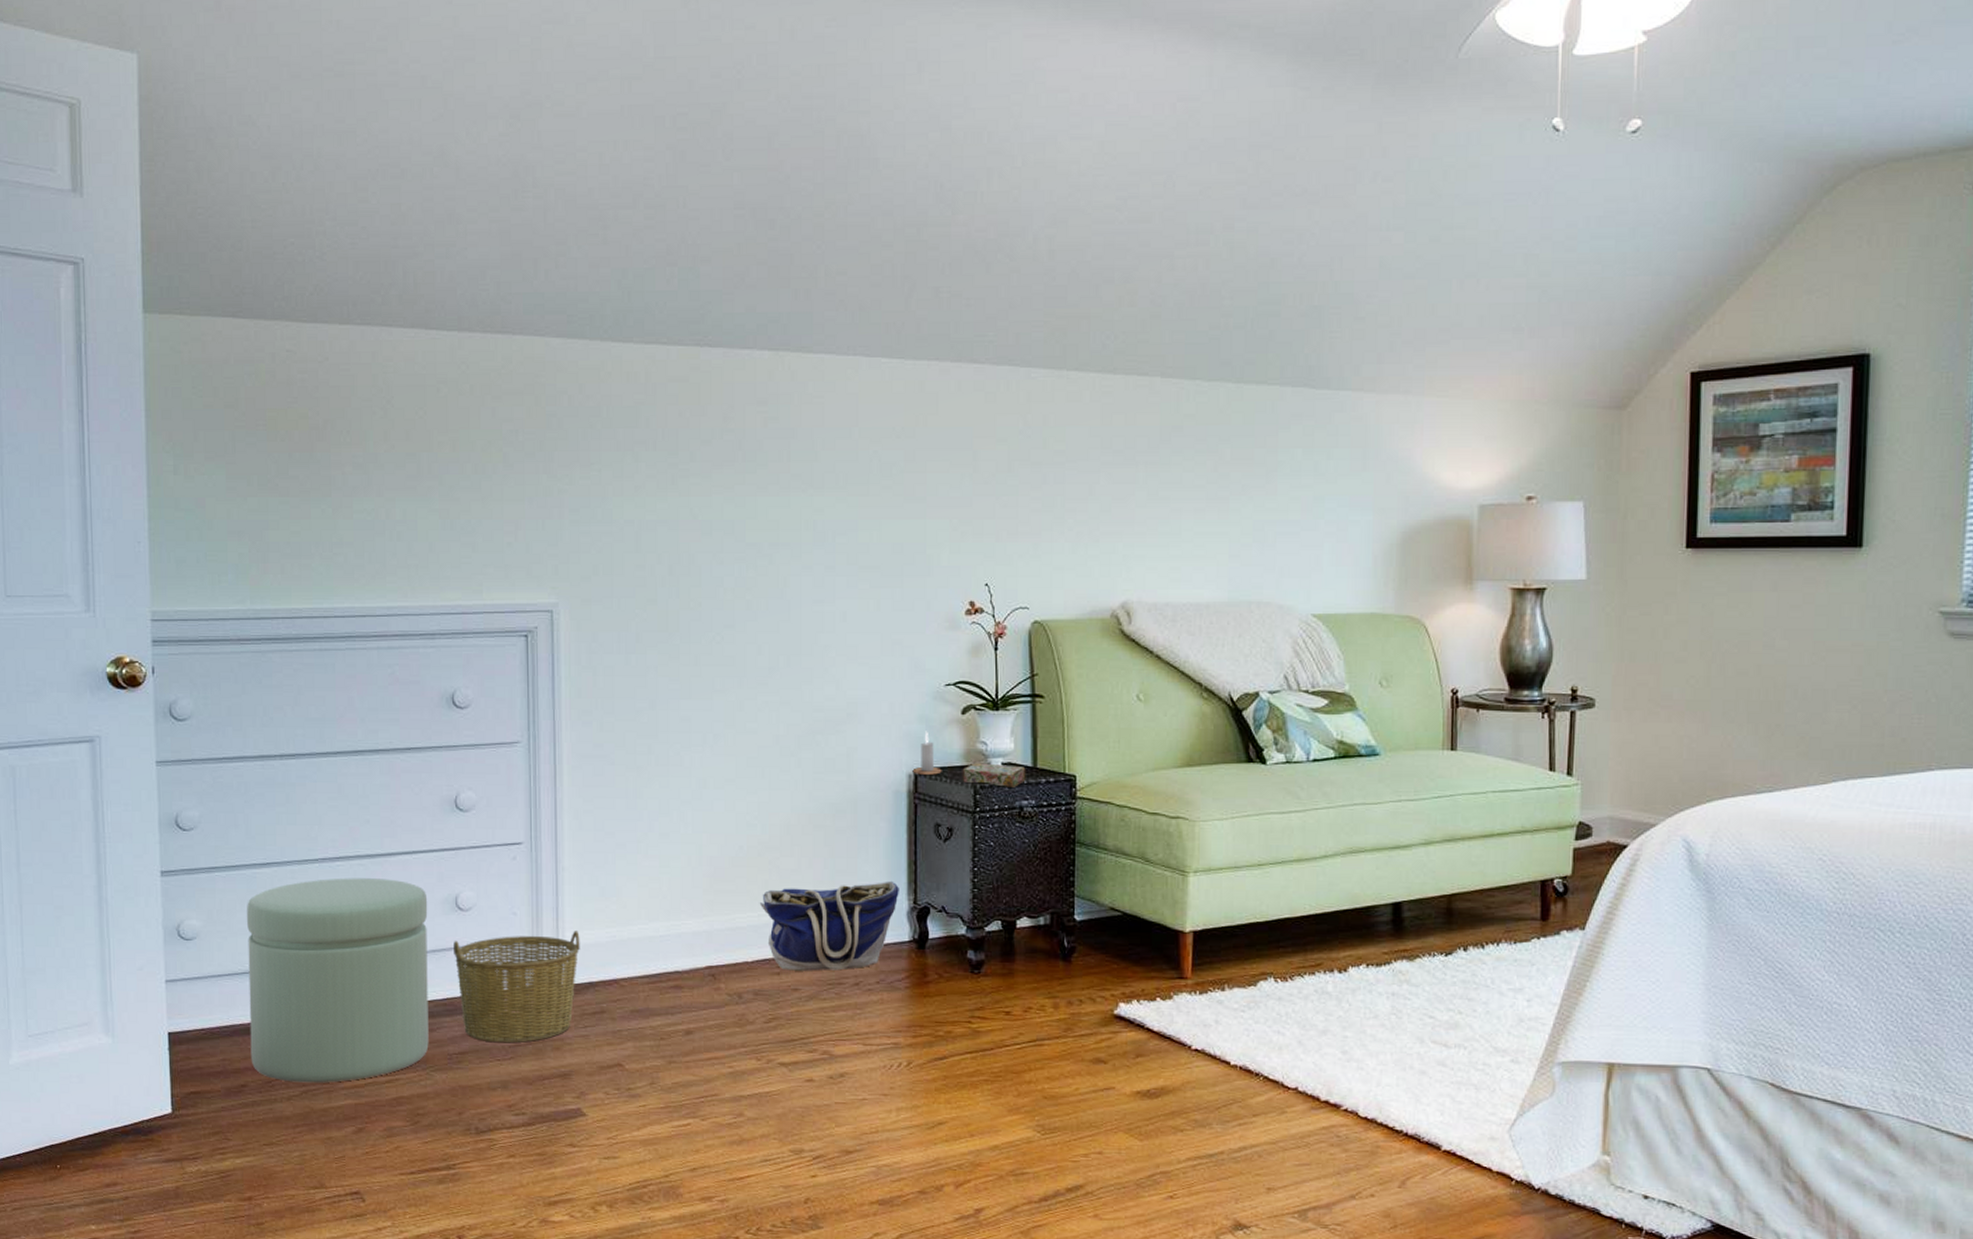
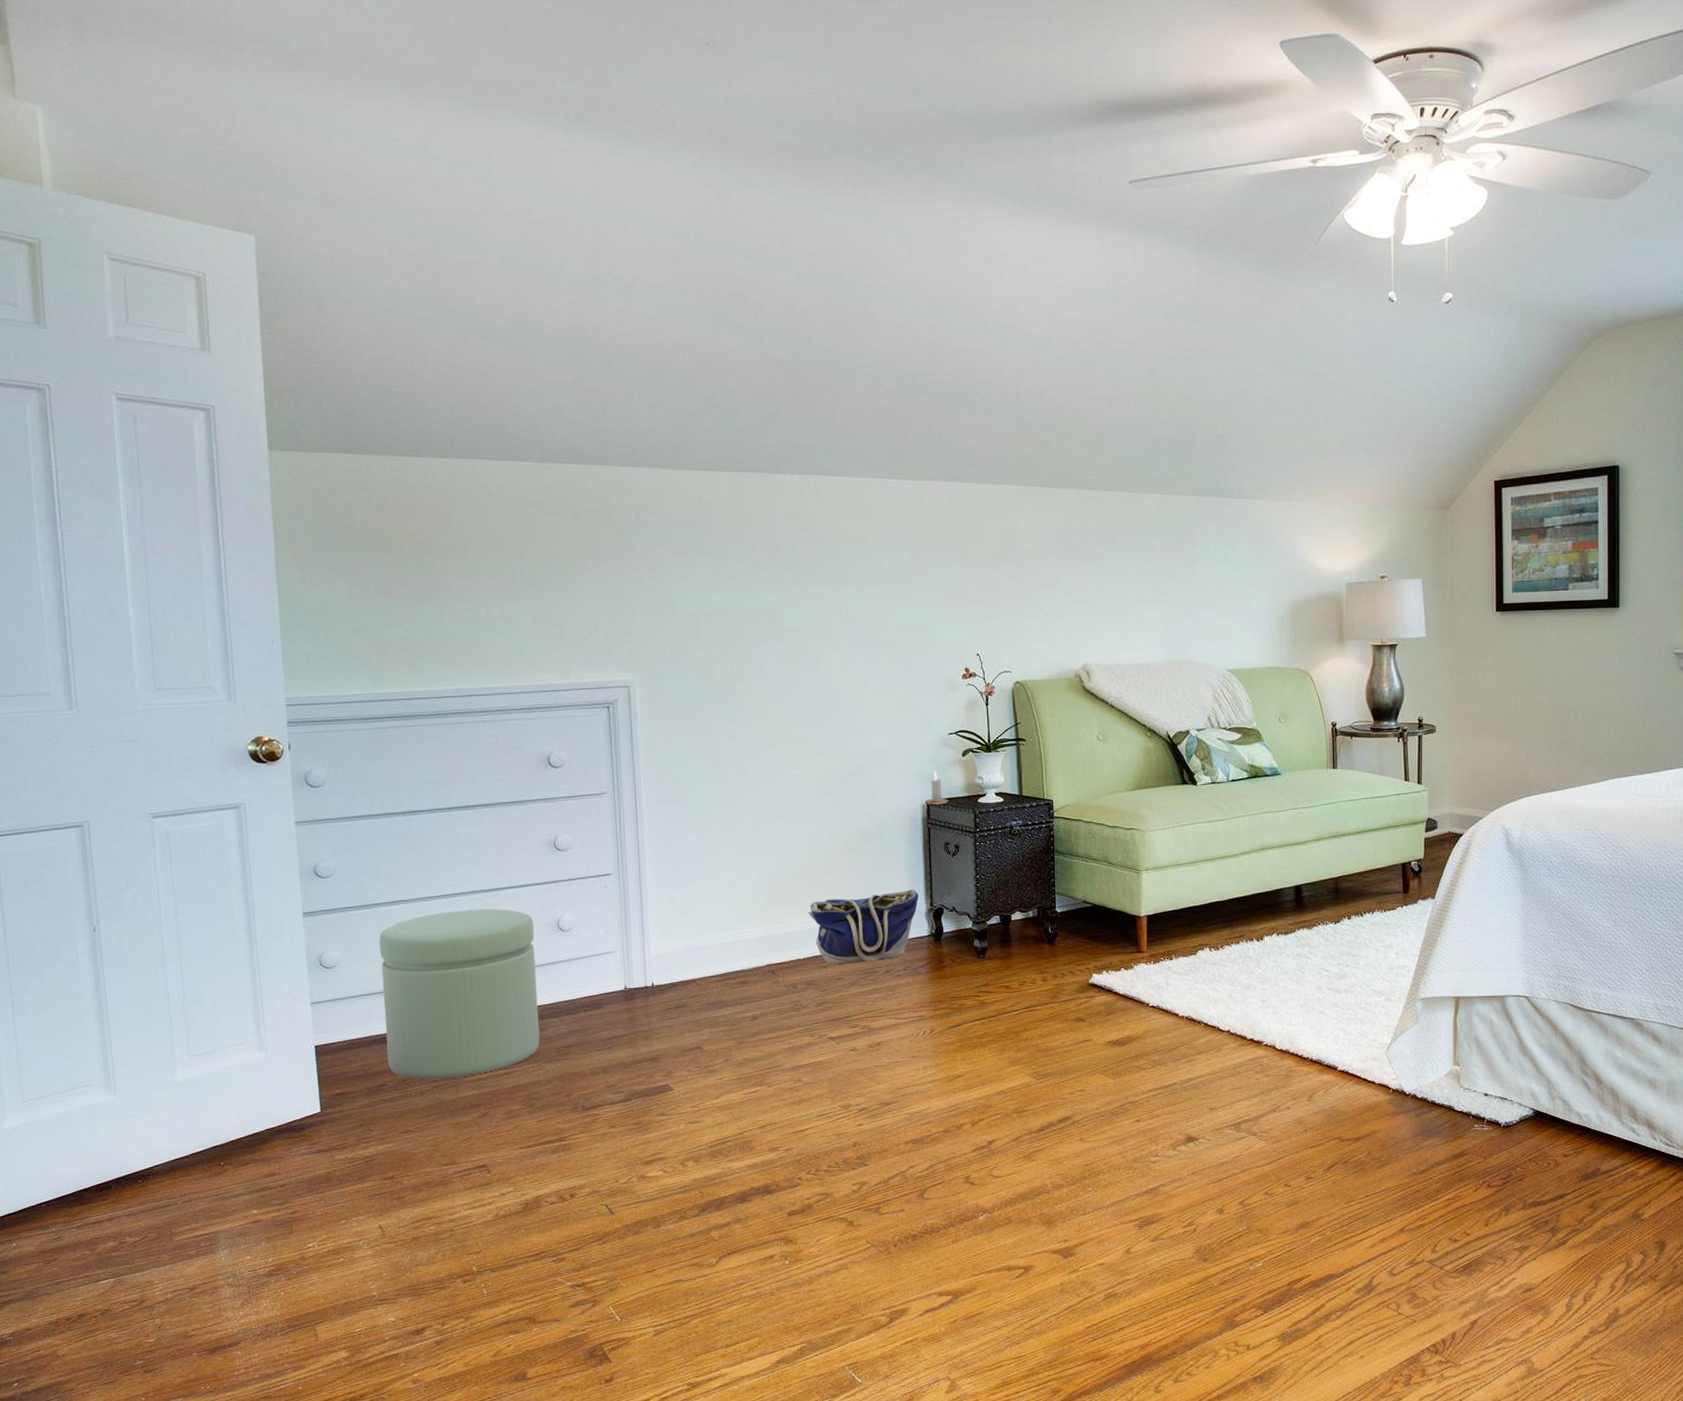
basket: present [454,931,580,1043] -> none [557,942,663,1037]
decorative box: present [962,763,1026,787] -> none [964,793,1014,812]

